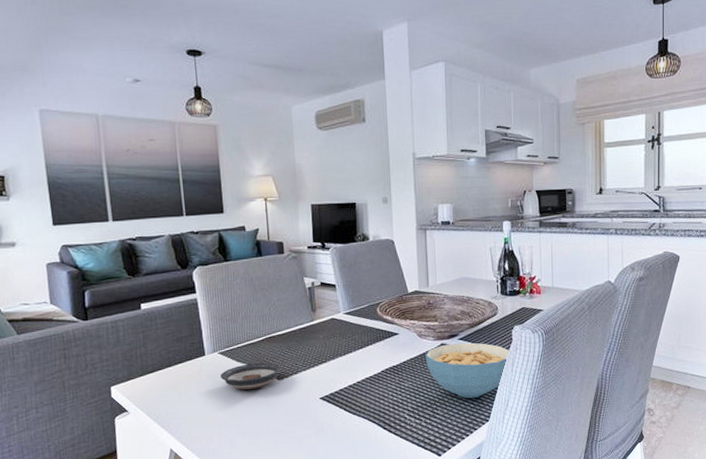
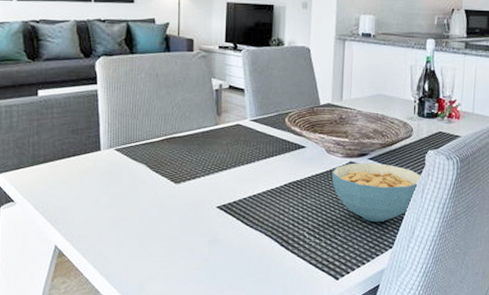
saucer: present [220,362,282,390] -> none [114,163,179,191]

